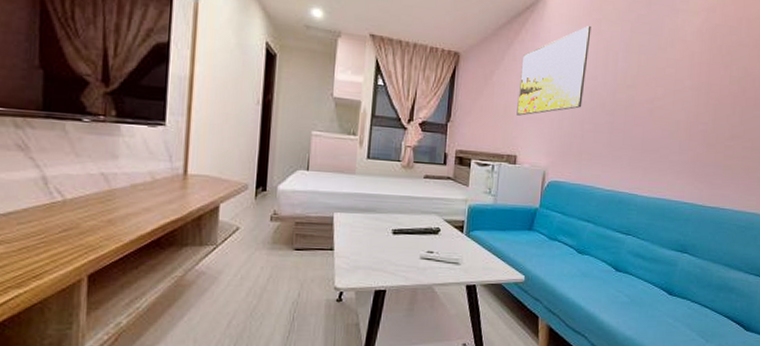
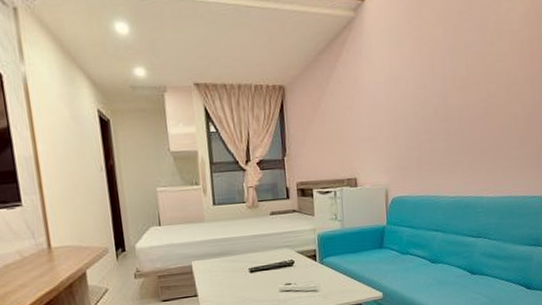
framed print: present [516,25,591,116] -> none [347,33,415,138]

